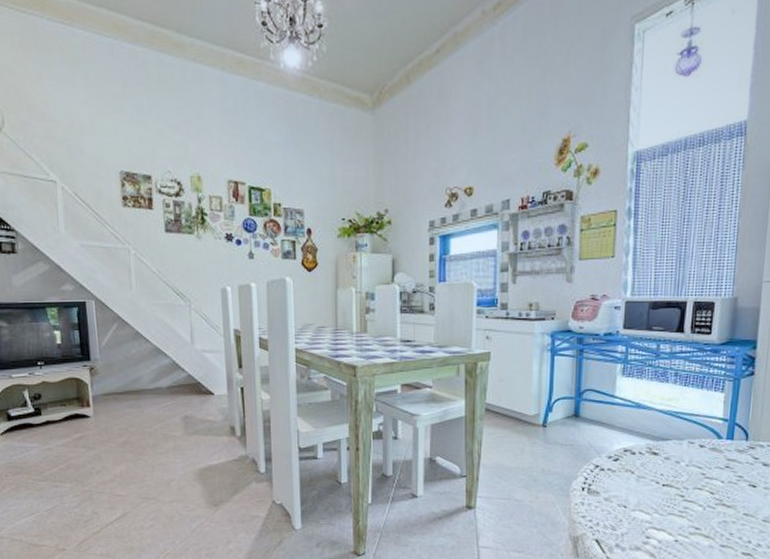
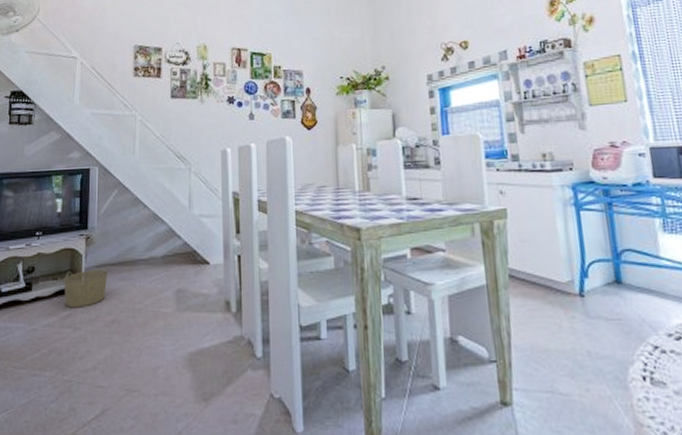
basket: none [72,398,116,431] -> present [64,270,108,308]

